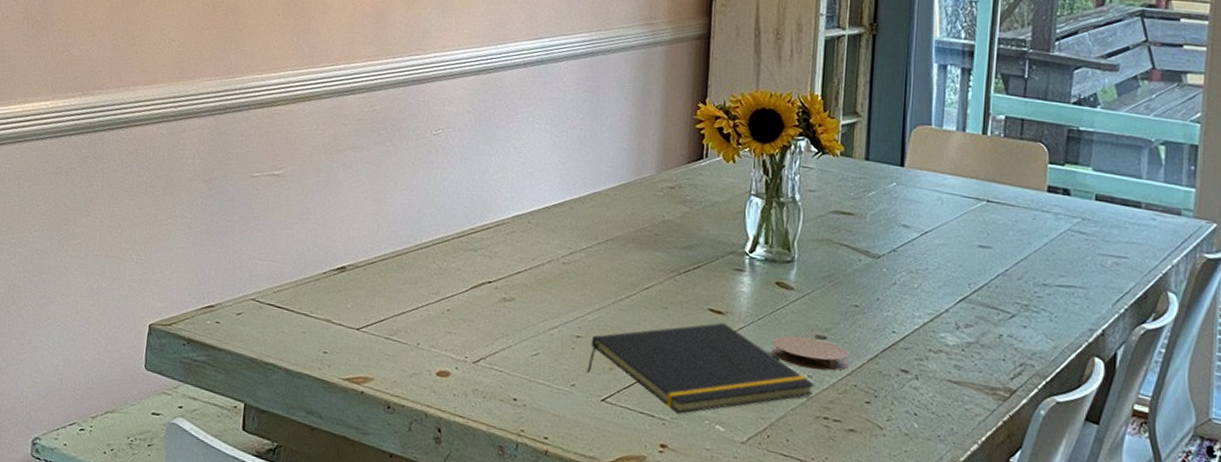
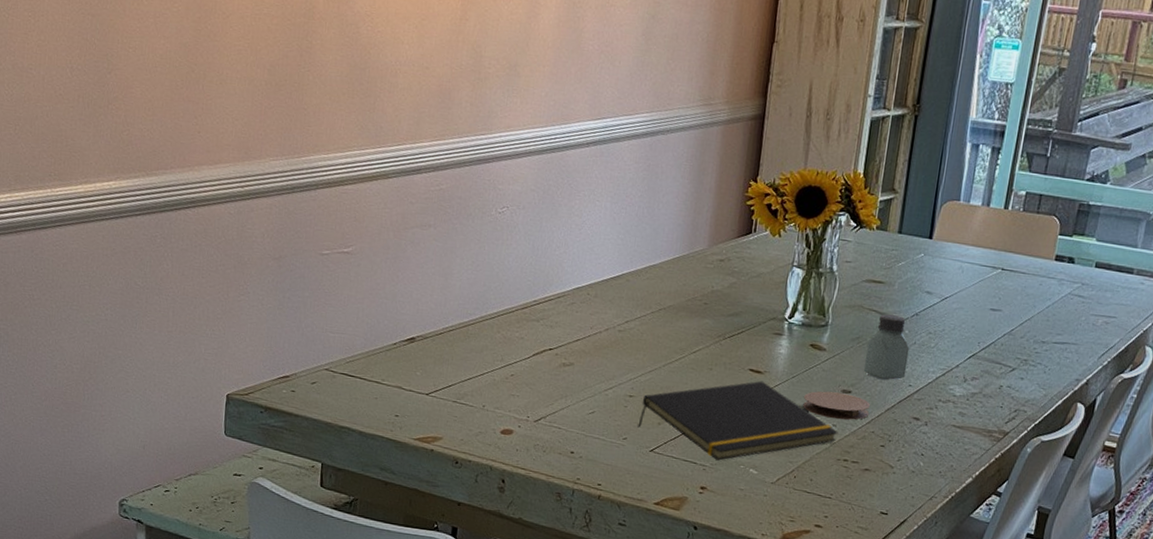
saltshaker: none [838,249,890,325] -> present [863,314,910,380]

